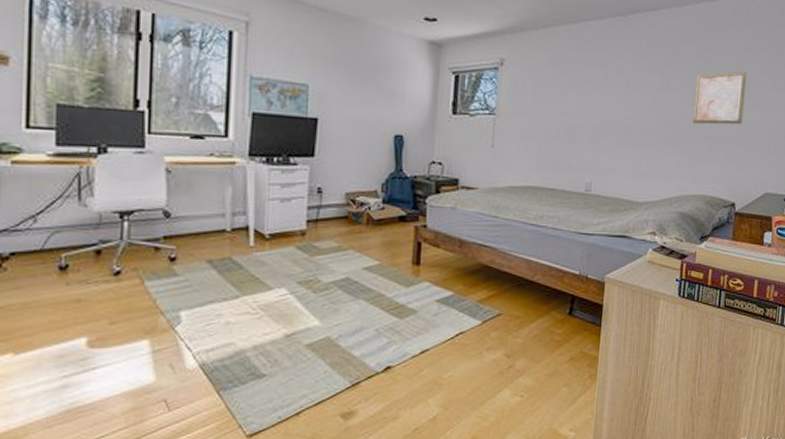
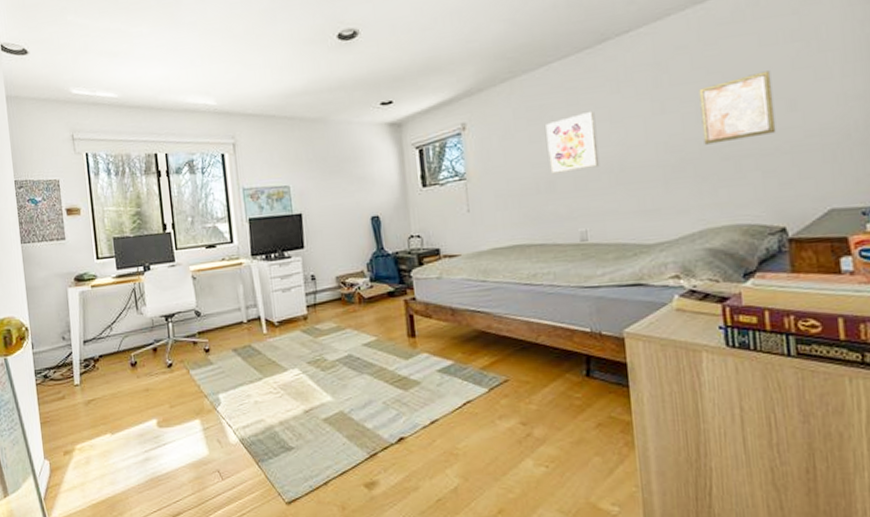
wall art: none [571,73,616,126] -> present [546,110,600,175]

